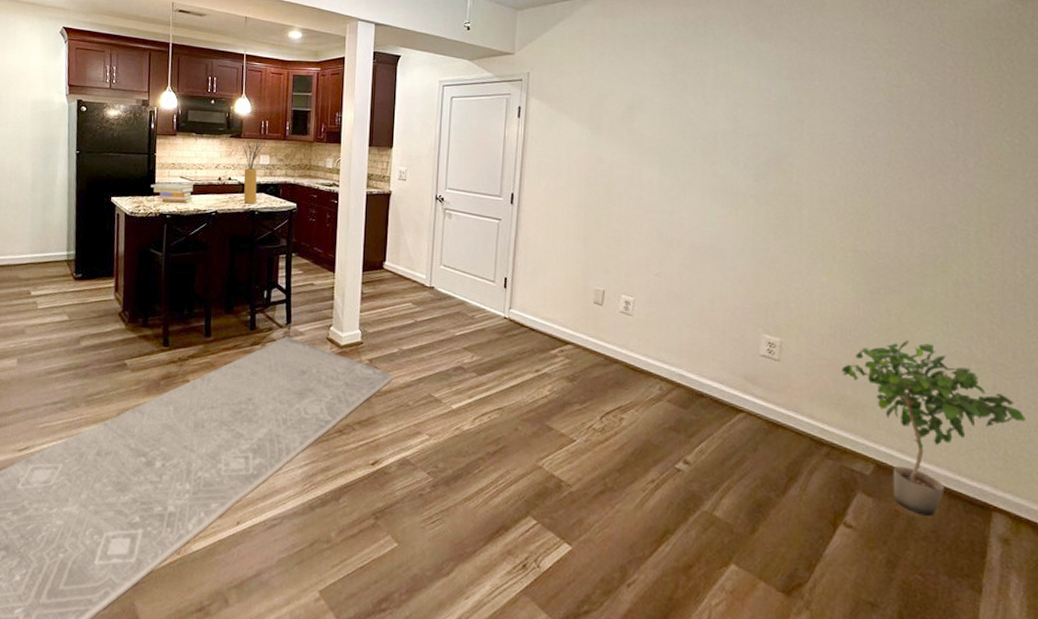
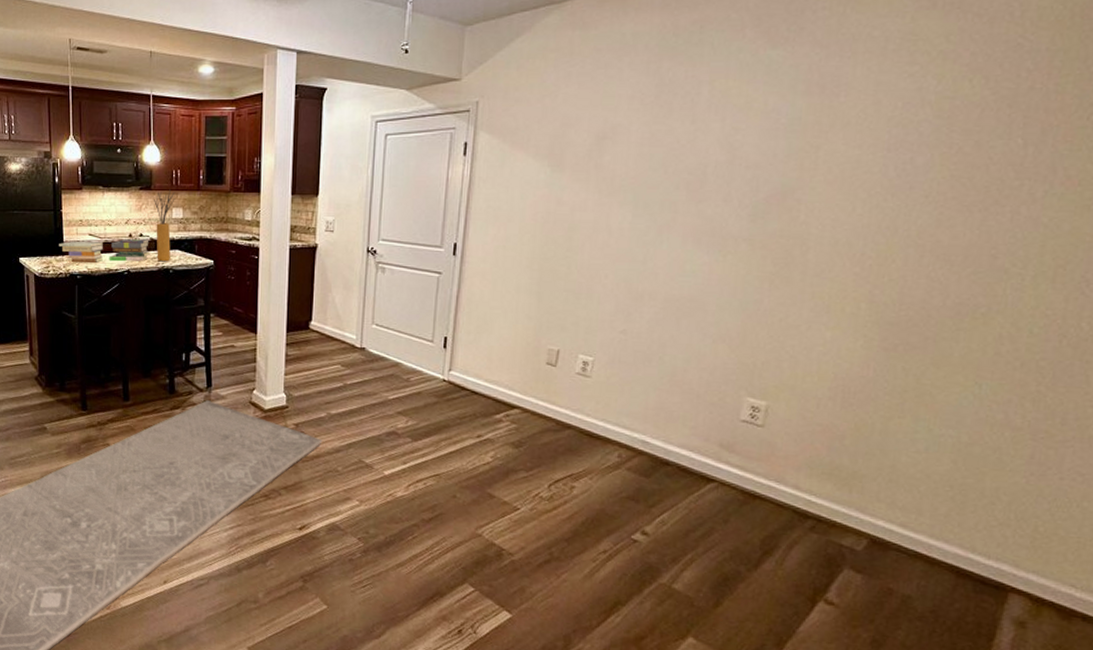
books: none [198,182,238,203] -> present [109,239,150,262]
potted plant: present [841,340,1026,516] -> none [839,403,1067,596]

